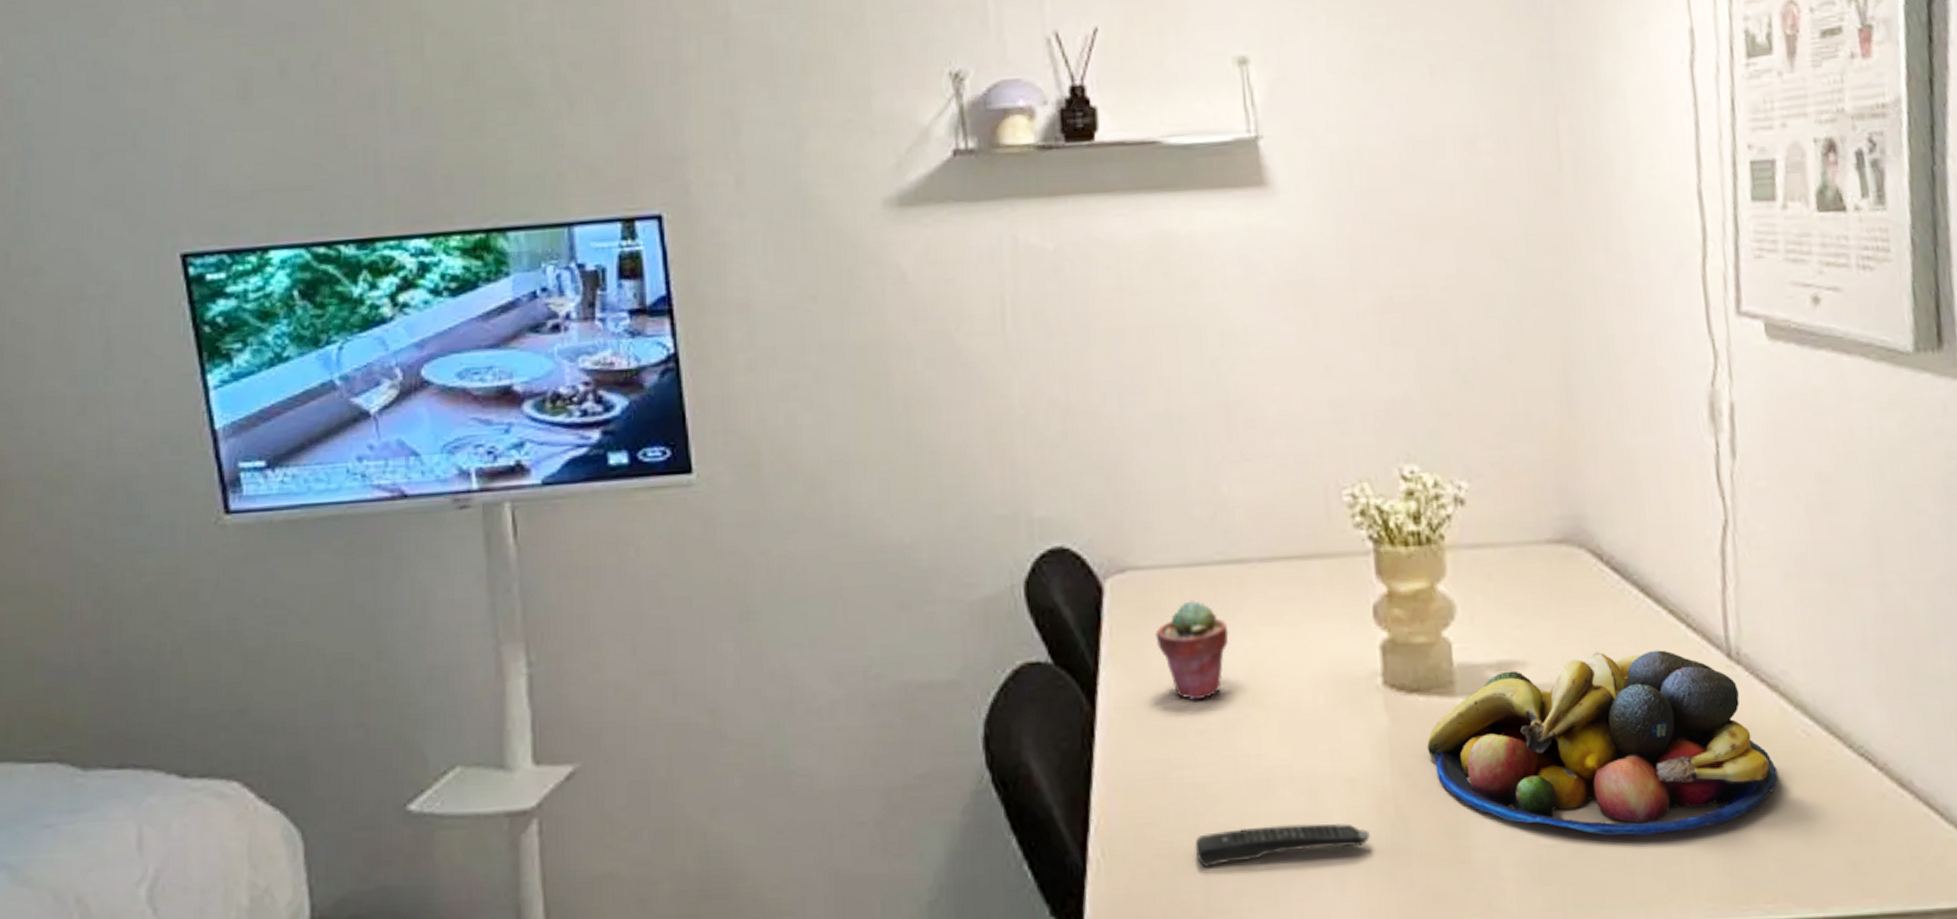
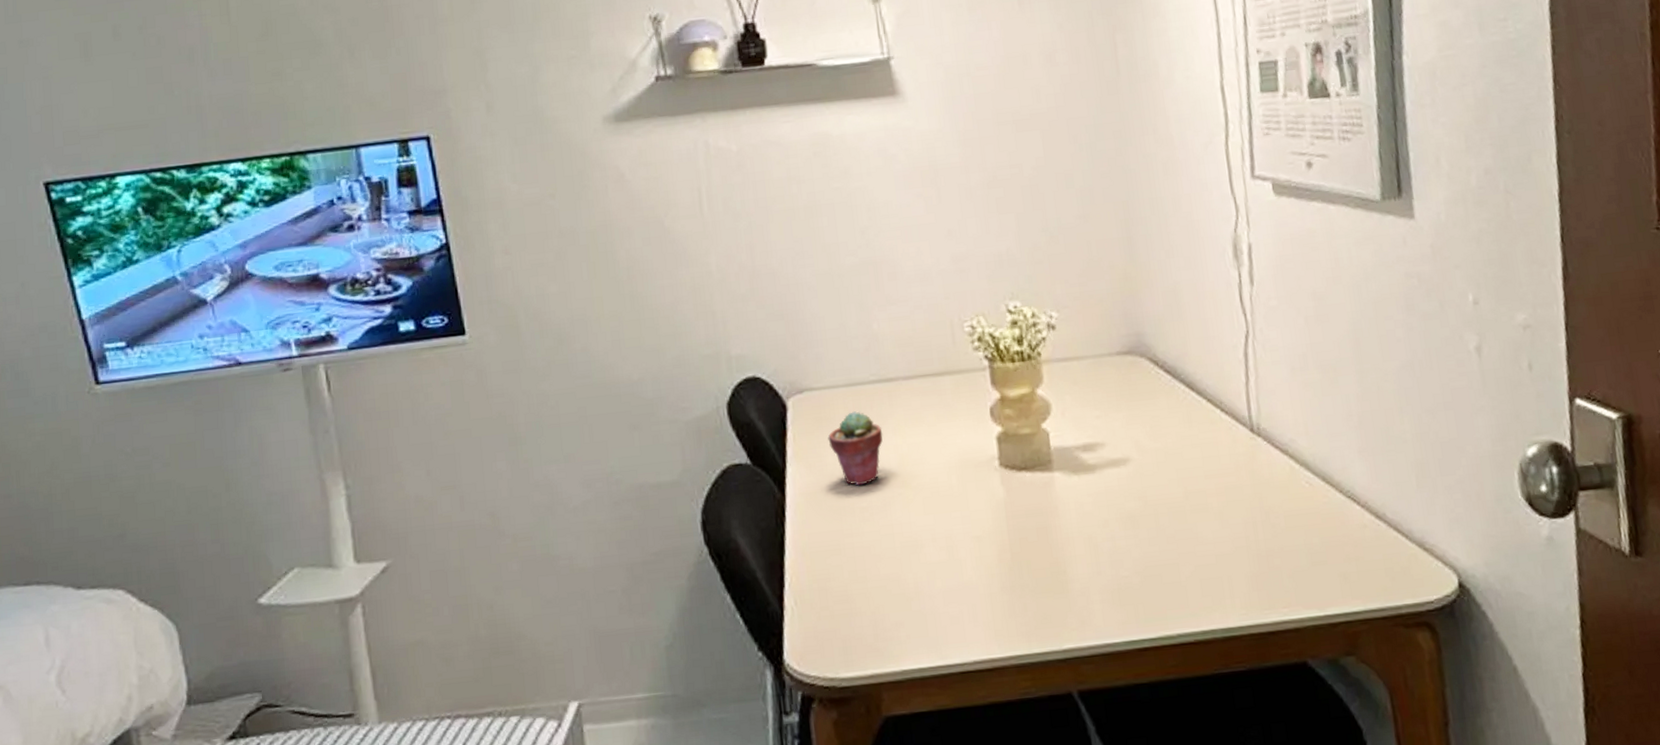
remote control: present [1195,822,1371,867] -> none [864,569,995,608]
fruit bowl: present [1427,650,1778,835] -> none [1033,429,1289,566]

